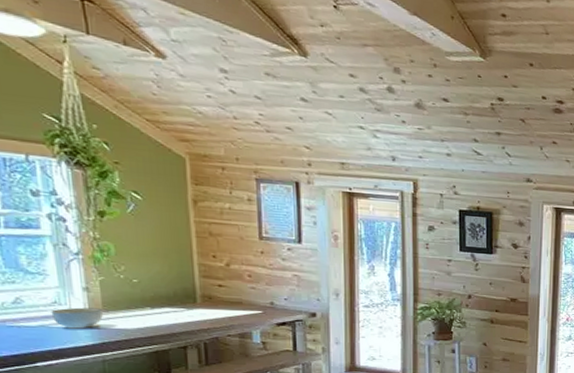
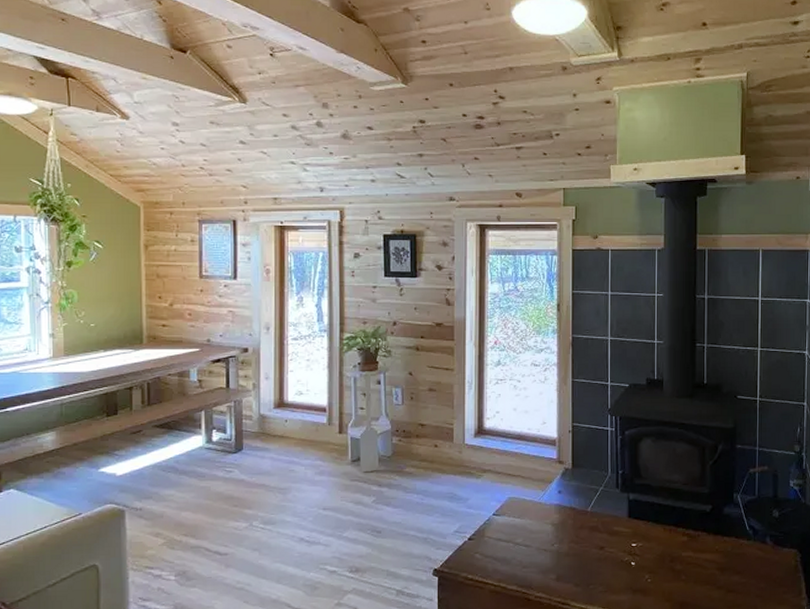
bowl: present [51,307,104,329] -> none [22,353,65,374]

